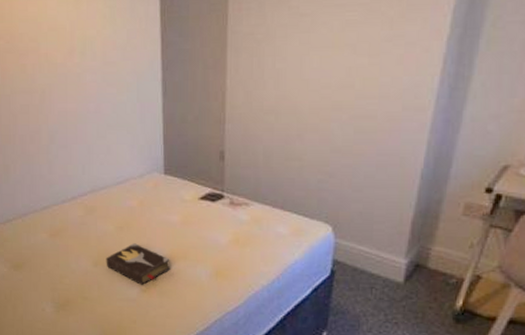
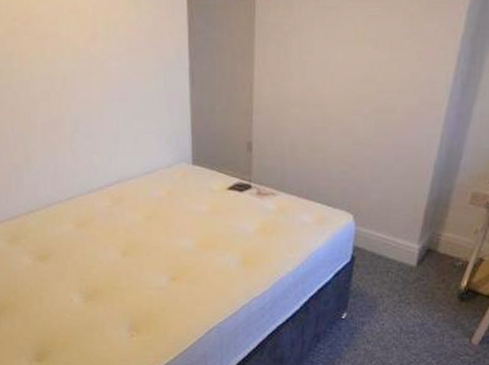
hardback book: present [106,243,170,285] -> none [134,233,199,274]

